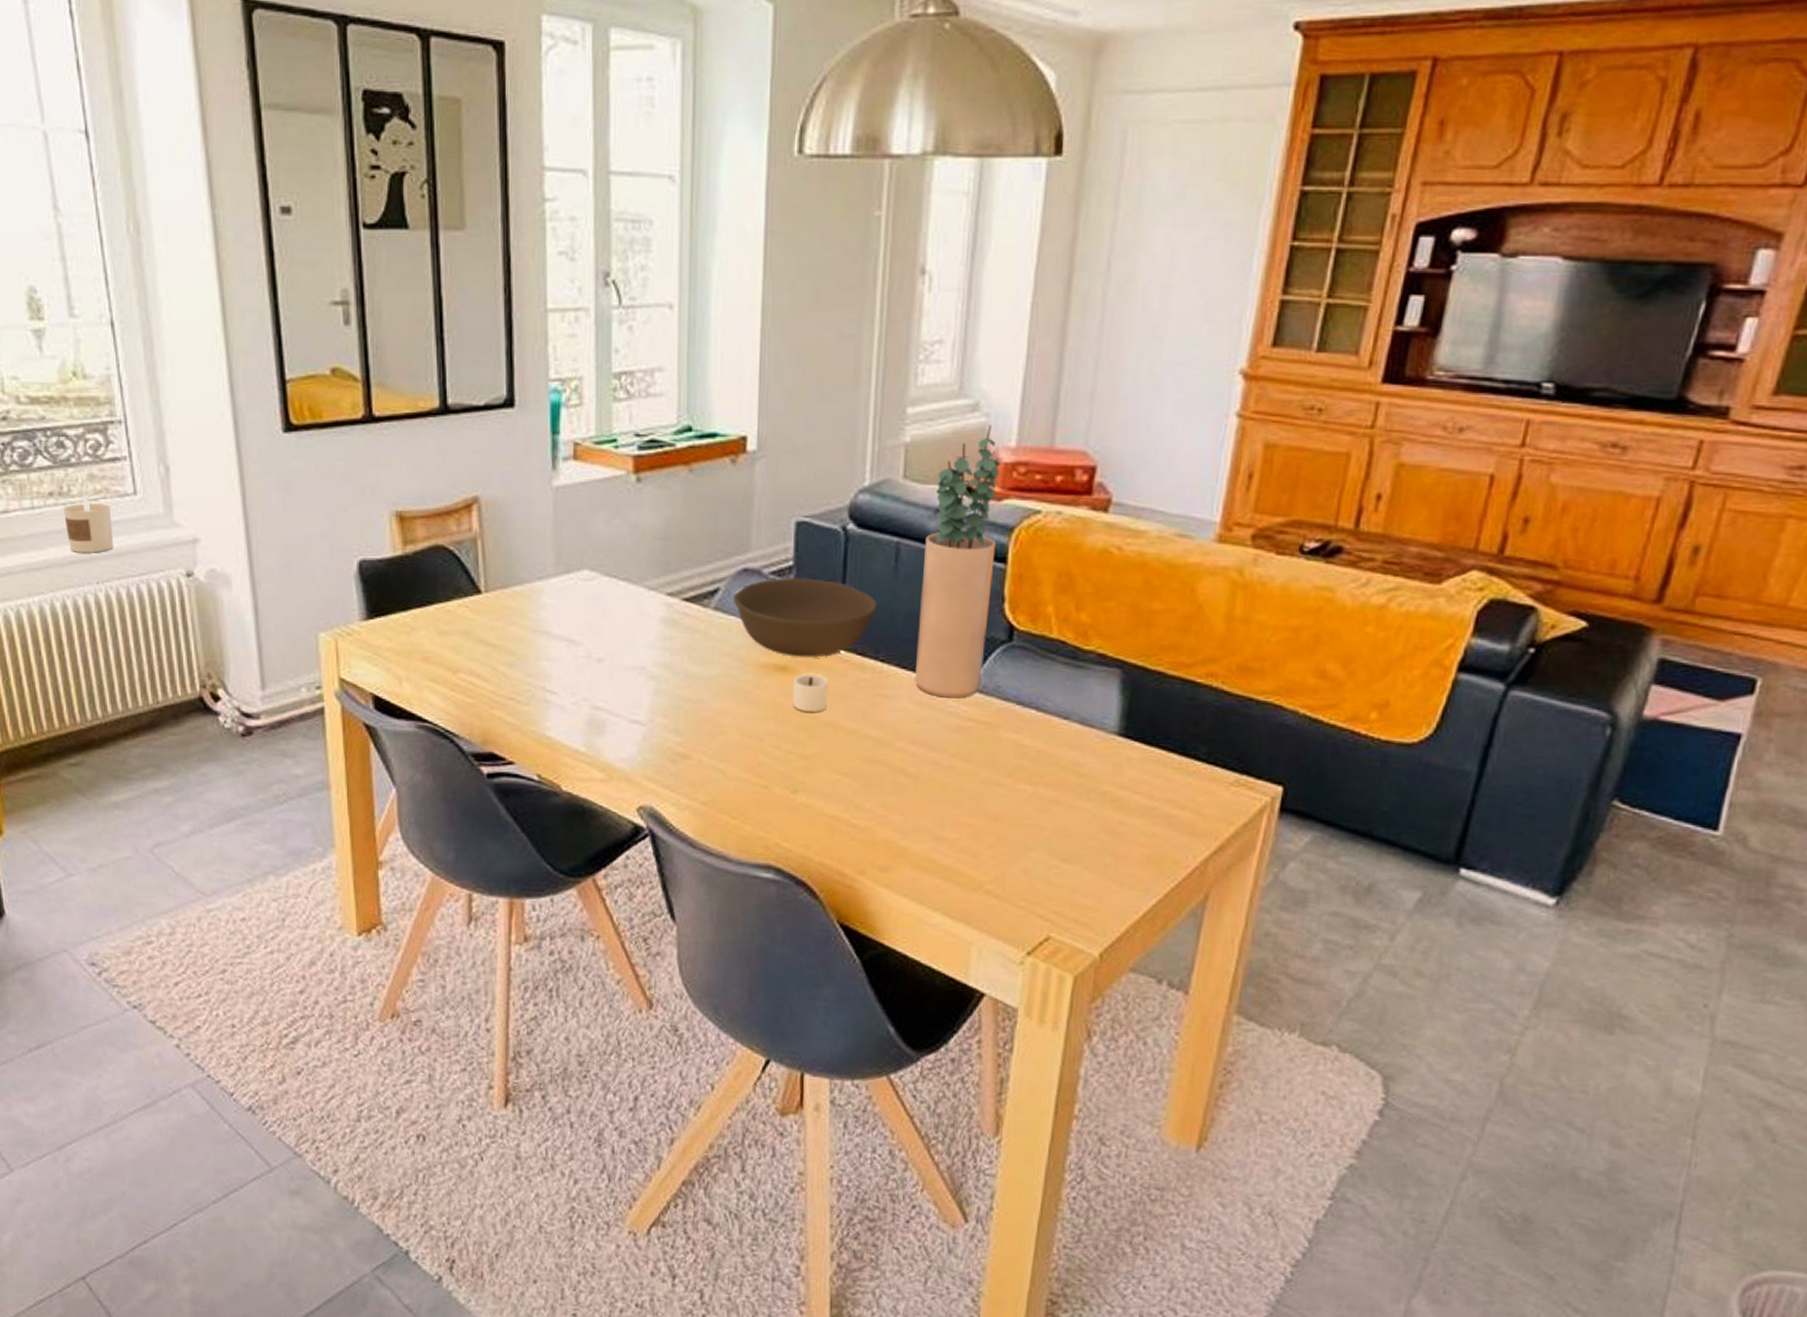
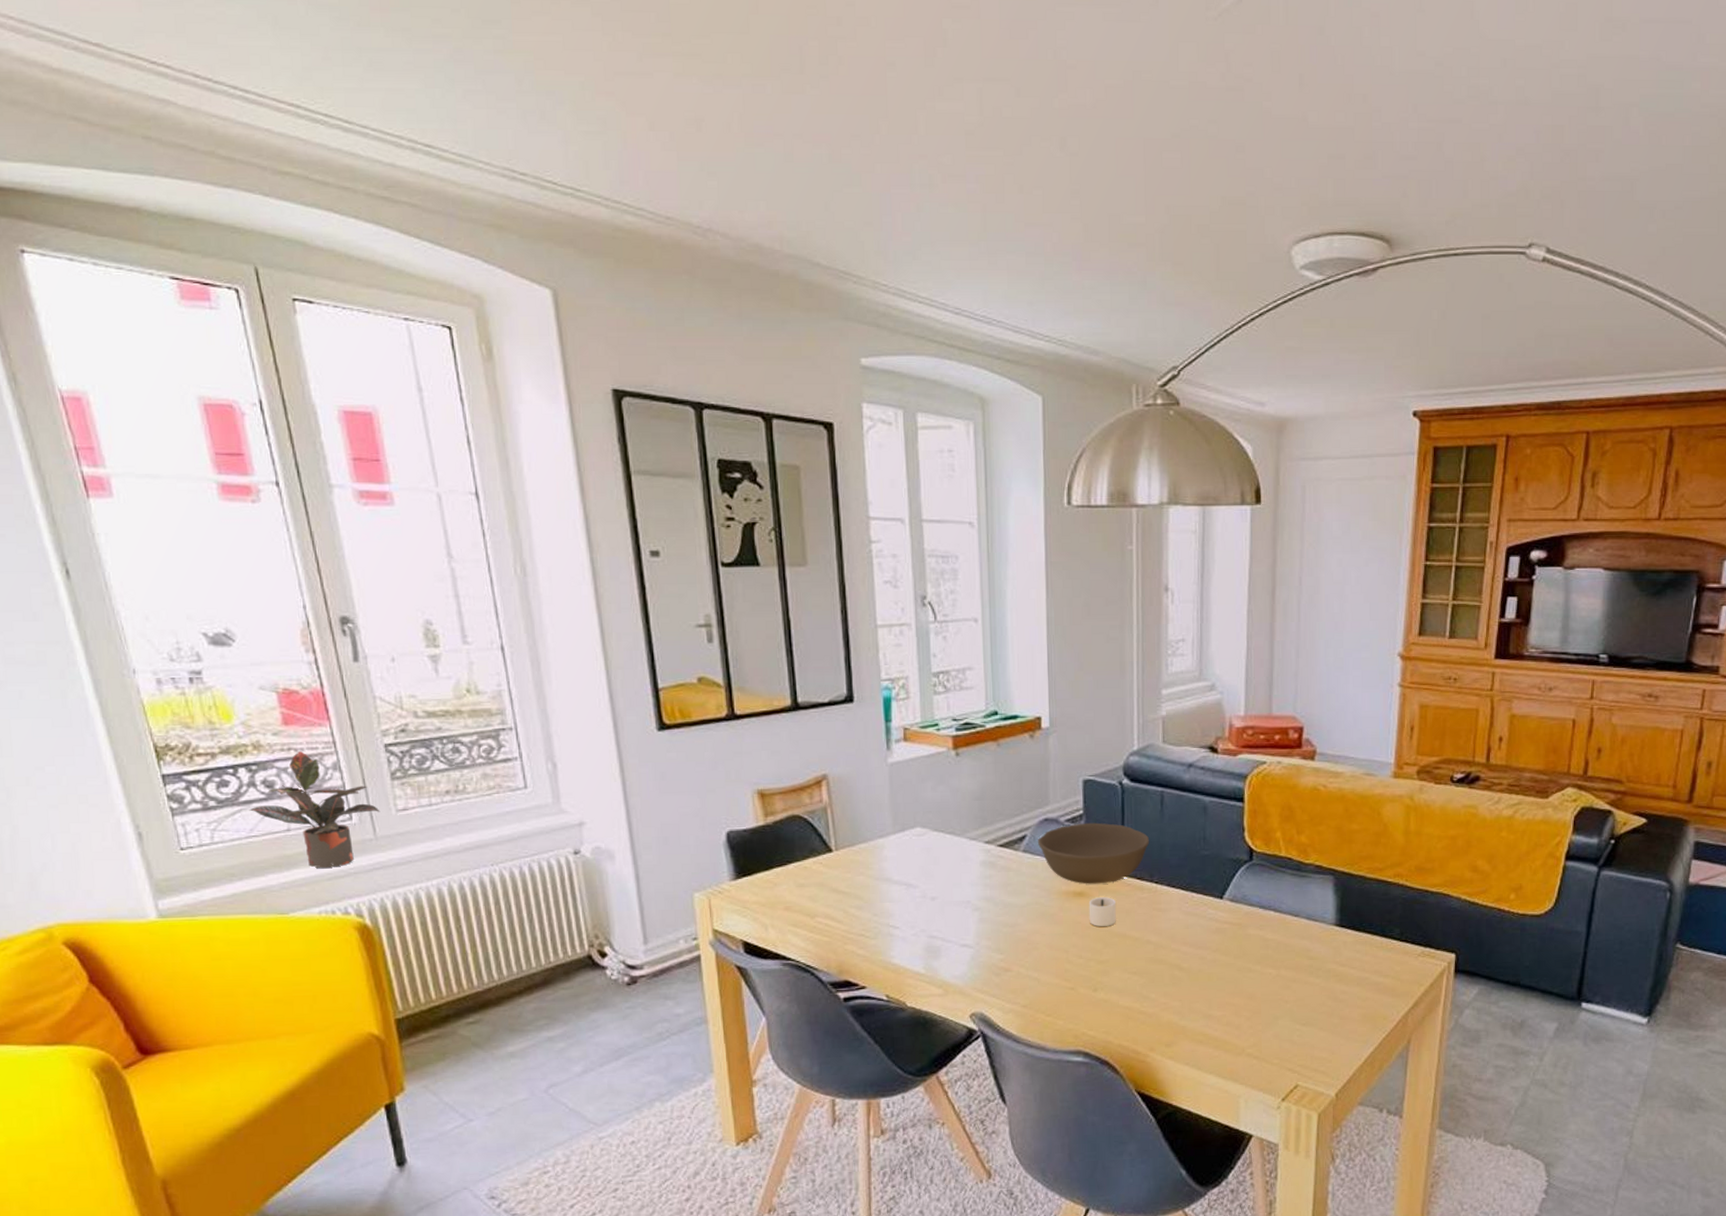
candle: present [64,499,113,553] -> none [459,794,506,840]
vase: present [914,425,1002,698] -> none [1181,700,1235,907]

